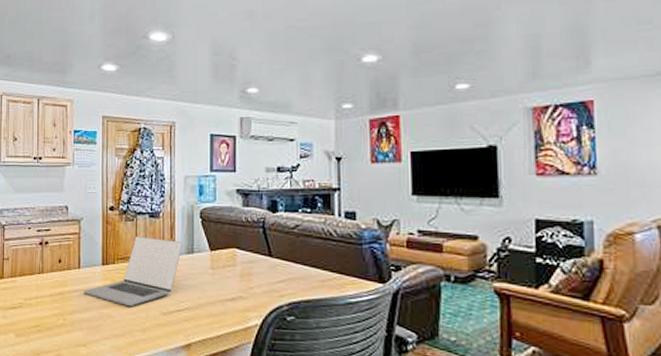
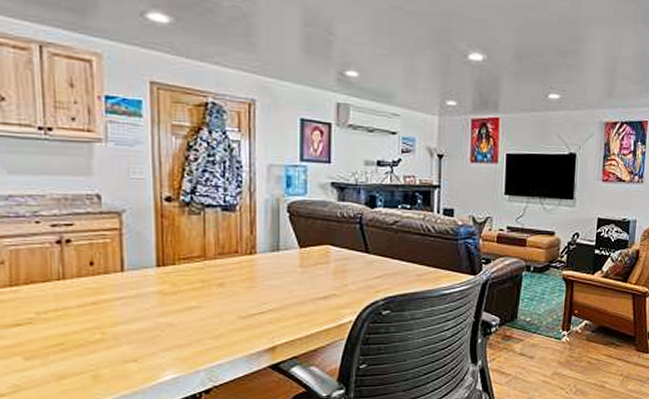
laptop: present [83,236,183,307] -> none [130,233,267,313]

